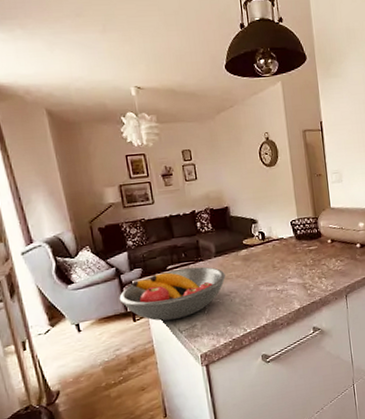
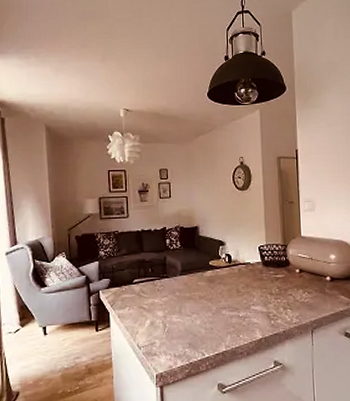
fruit bowl: present [119,266,226,321] -> none [86,283,189,334]

